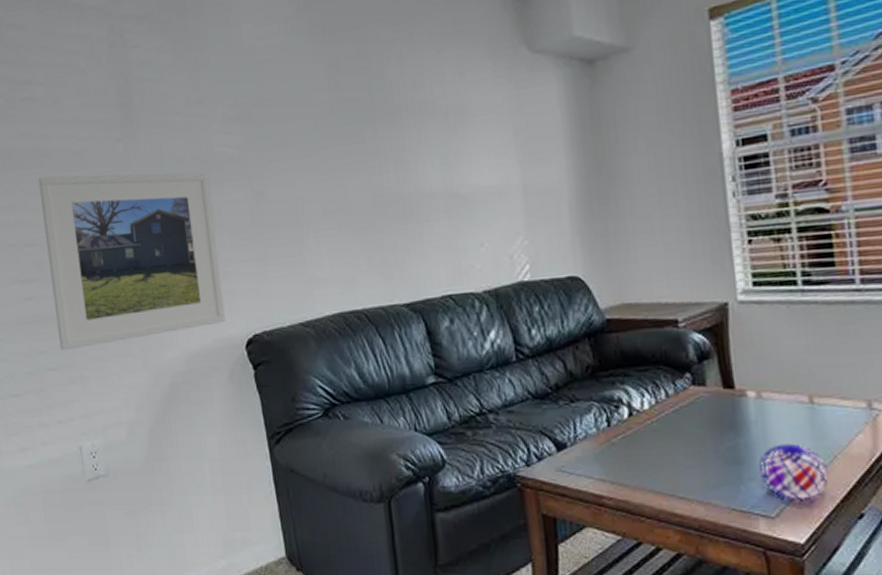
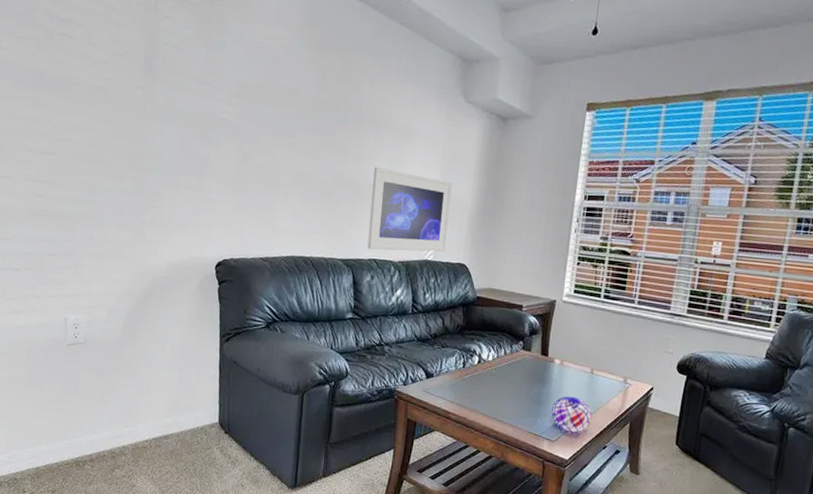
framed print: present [38,172,226,351] -> none [61,100,209,246]
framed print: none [425,166,546,284] -> present [367,167,452,252]

